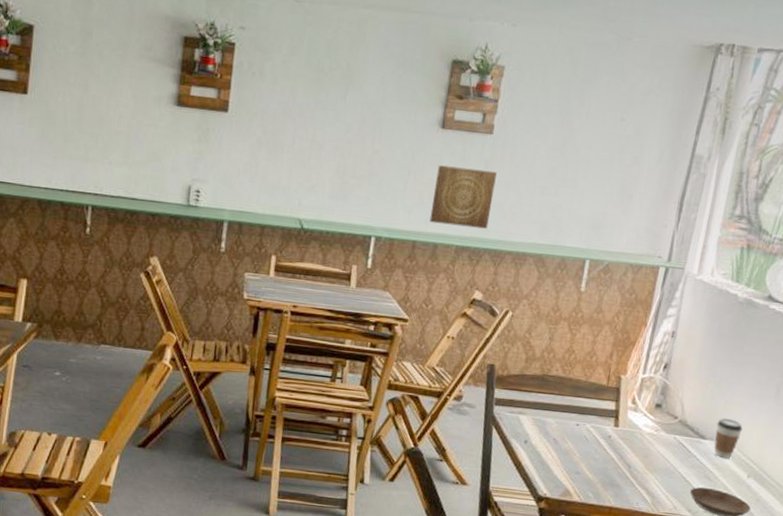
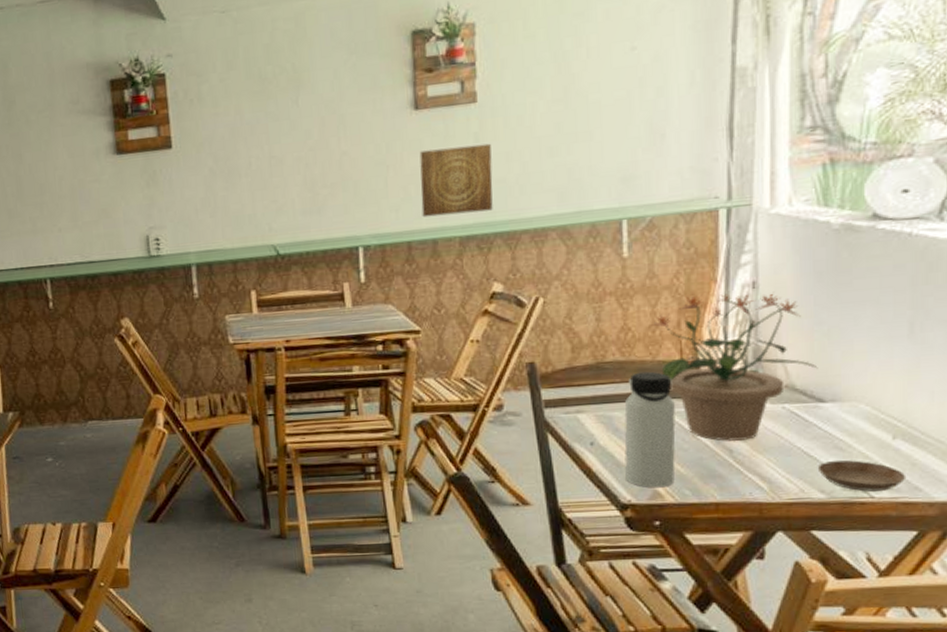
water bottle: none [546,388,598,488] -> present [624,371,676,488]
potted plant: none [589,334,706,460] -> present [650,294,818,442]
coffee cup: present [714,418,743,458] -> none [836,372,873,421]

